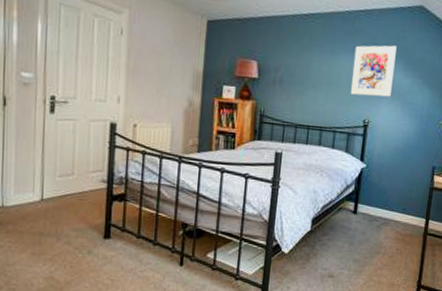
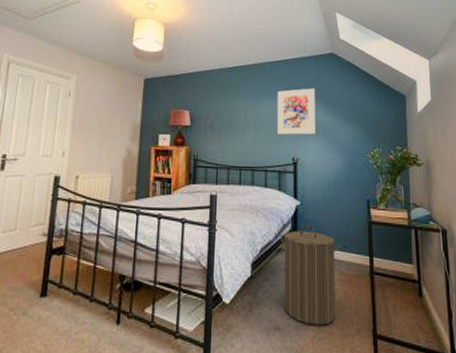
laundry hamper: none [339,187,401,276] -> present [279,225,341,326]

